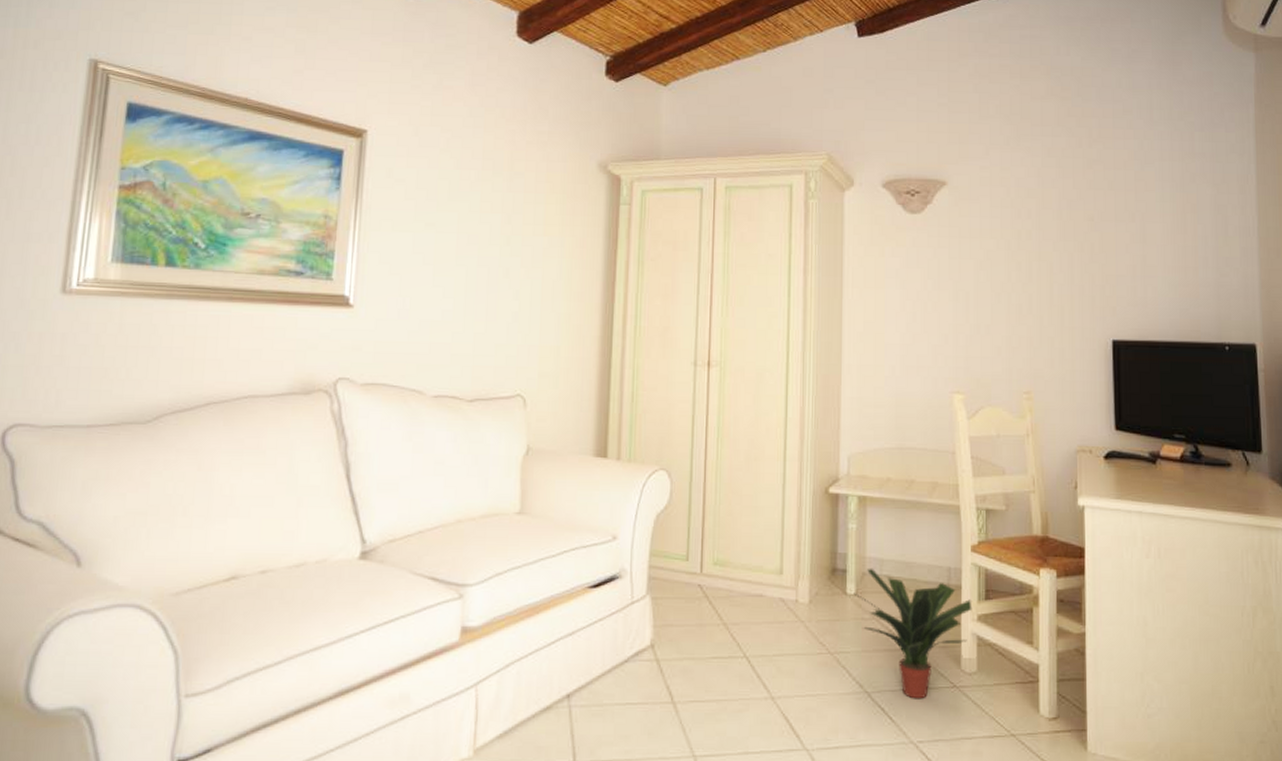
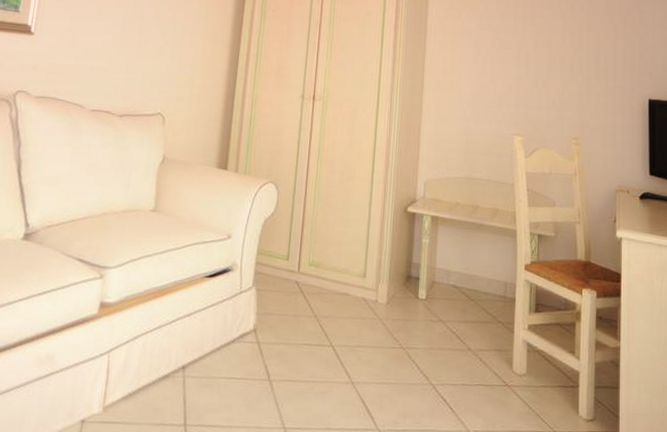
potted plant: present [853,568,972,699] -> none [424,277,524,394]

